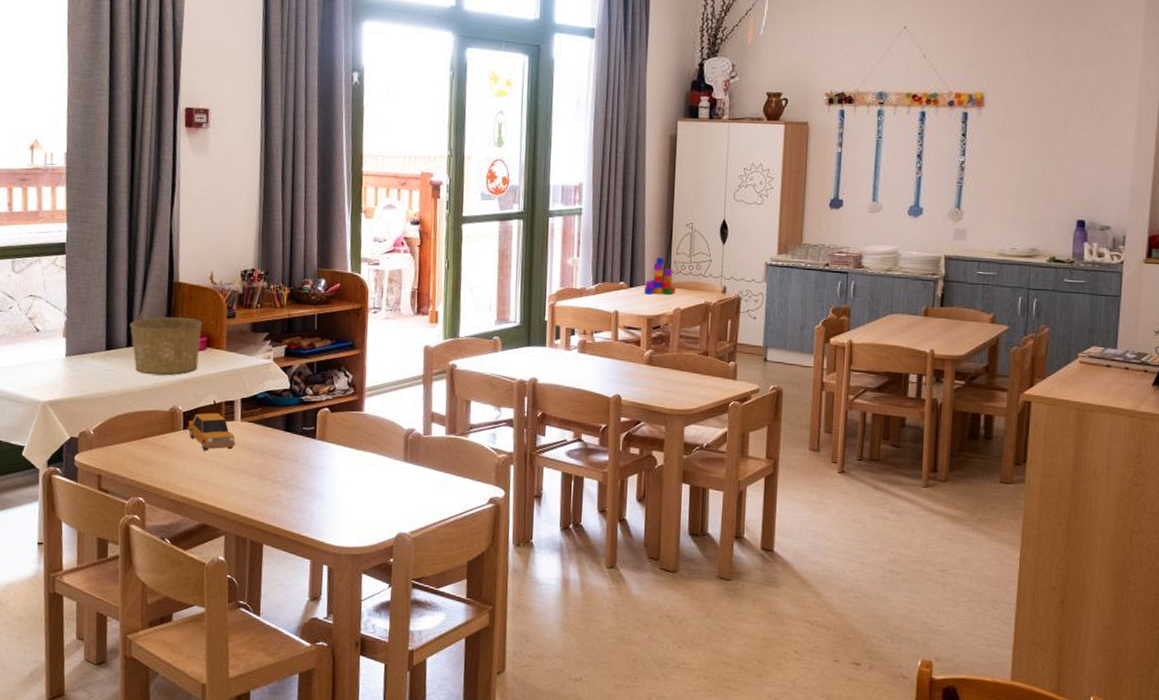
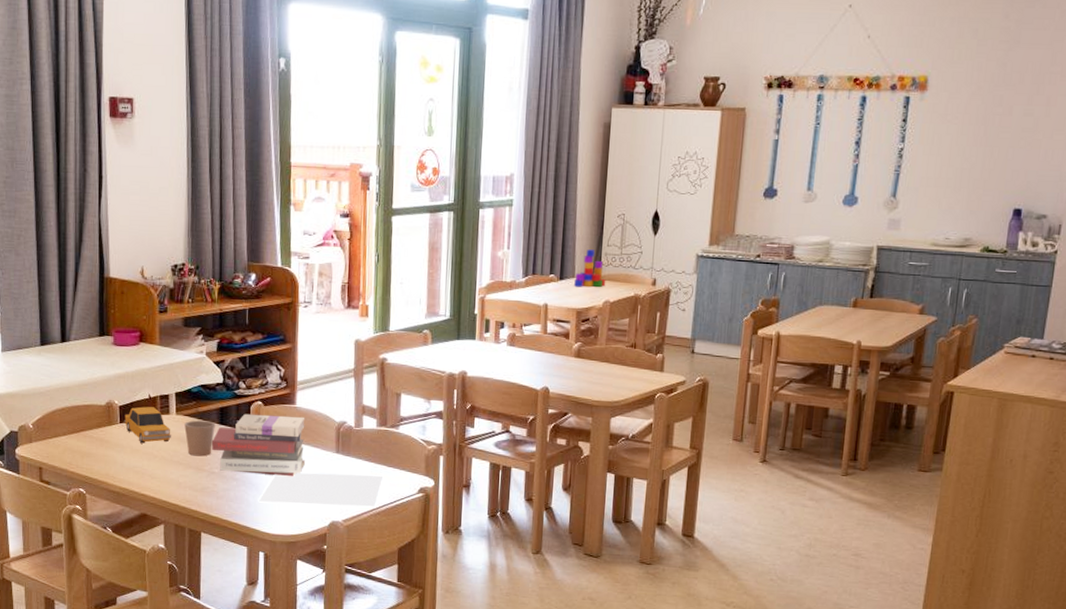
basket: present [129,311,203,375] -> none [63,306,135,370]
cup: none [249,427,281,465] -> present [184,420,215,457]
books: none [276,420,373,487] -> present [211,413,305,477]
paper sheet: none [323,481,453,518] -> present [258,472,384,507]

